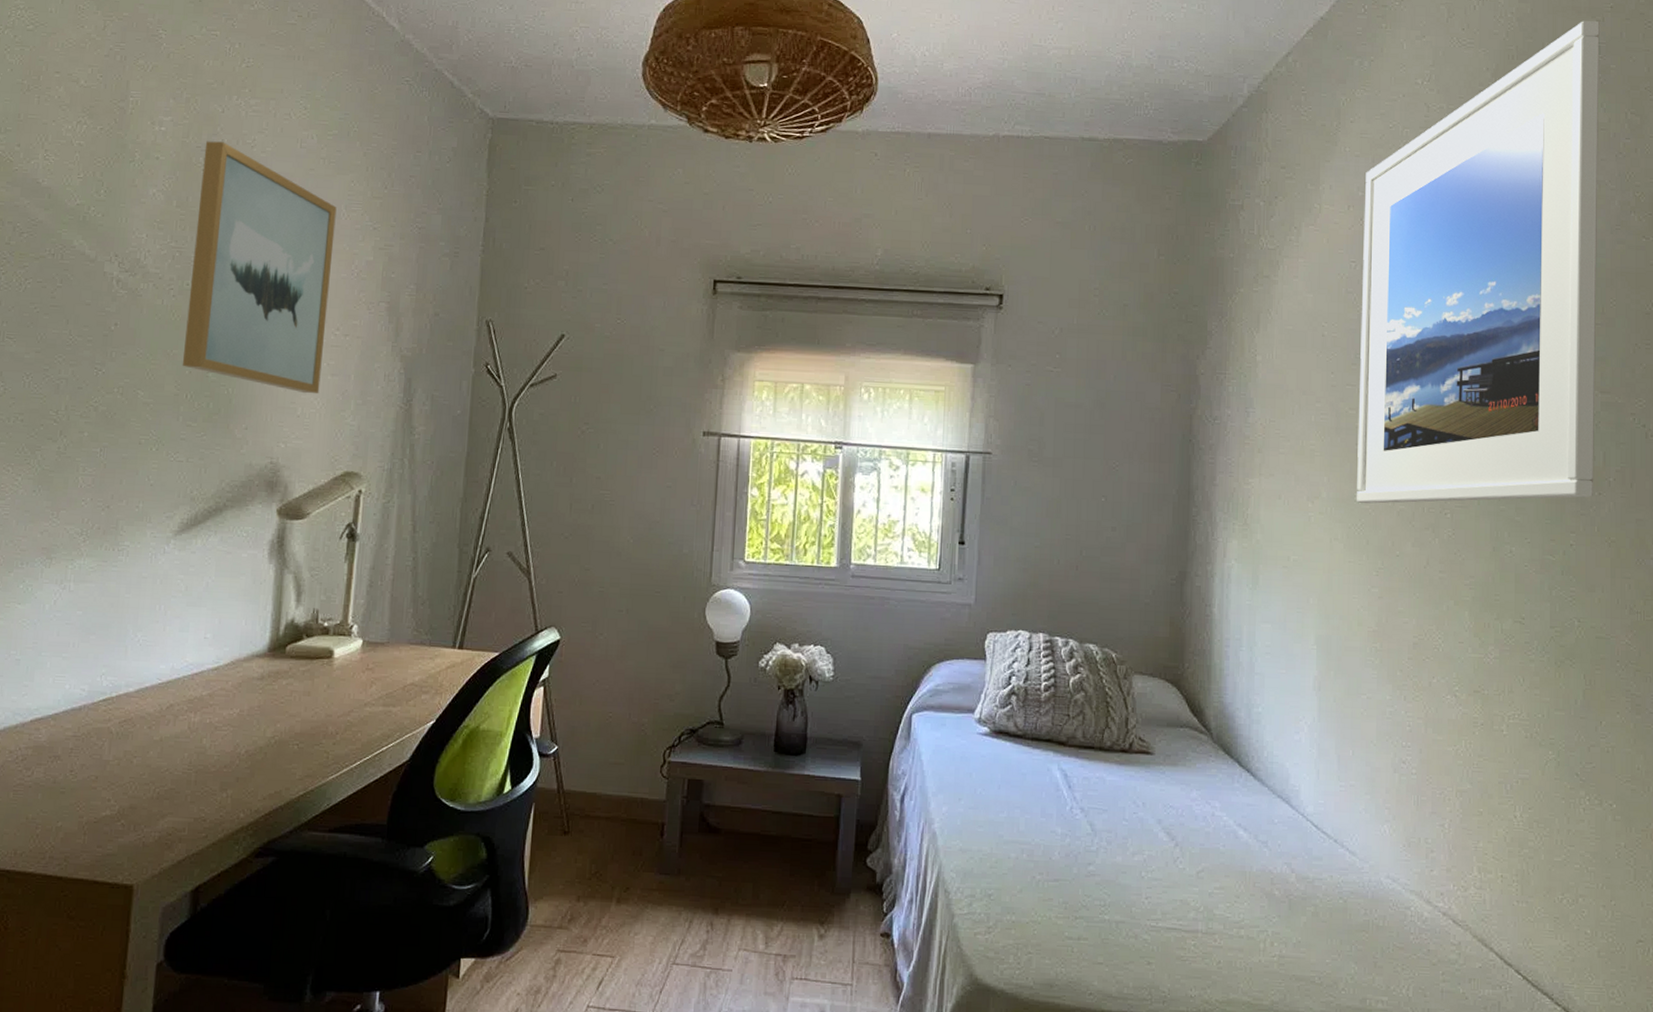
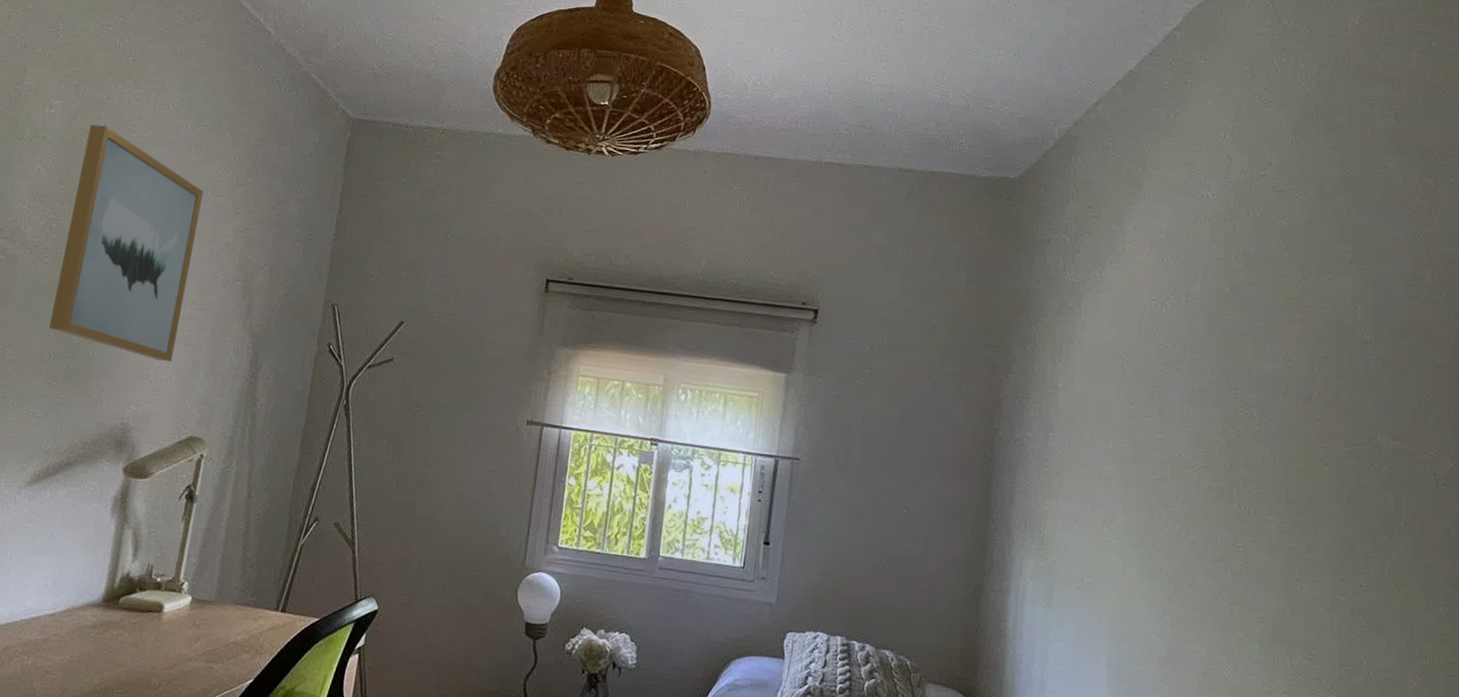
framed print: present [1357,20,1600,504] -> none [1151,88,1396,541]

